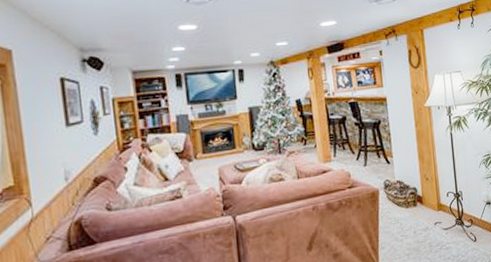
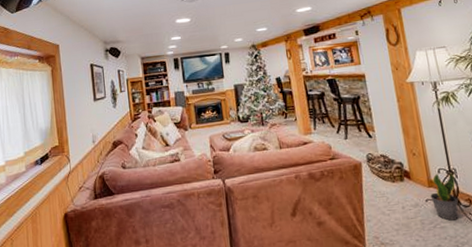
potted plant: none [439,195,462,241] -> present [430,173,459,221]

